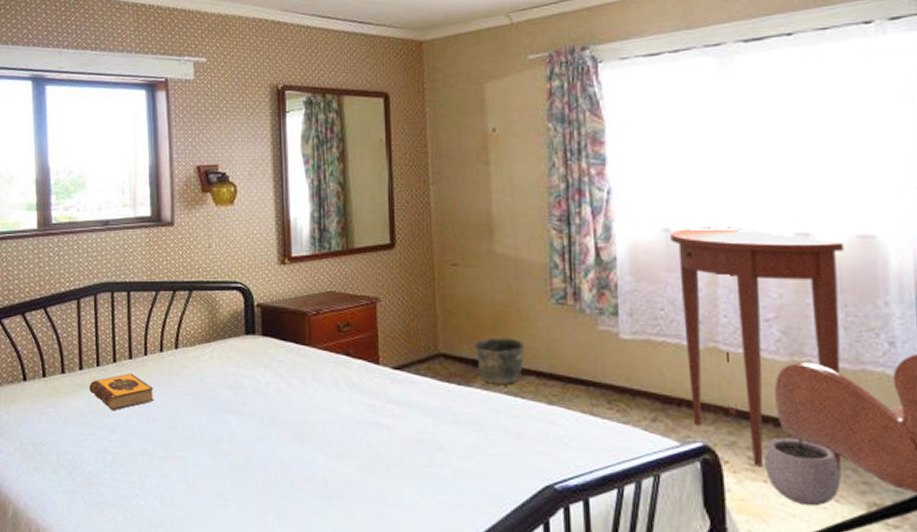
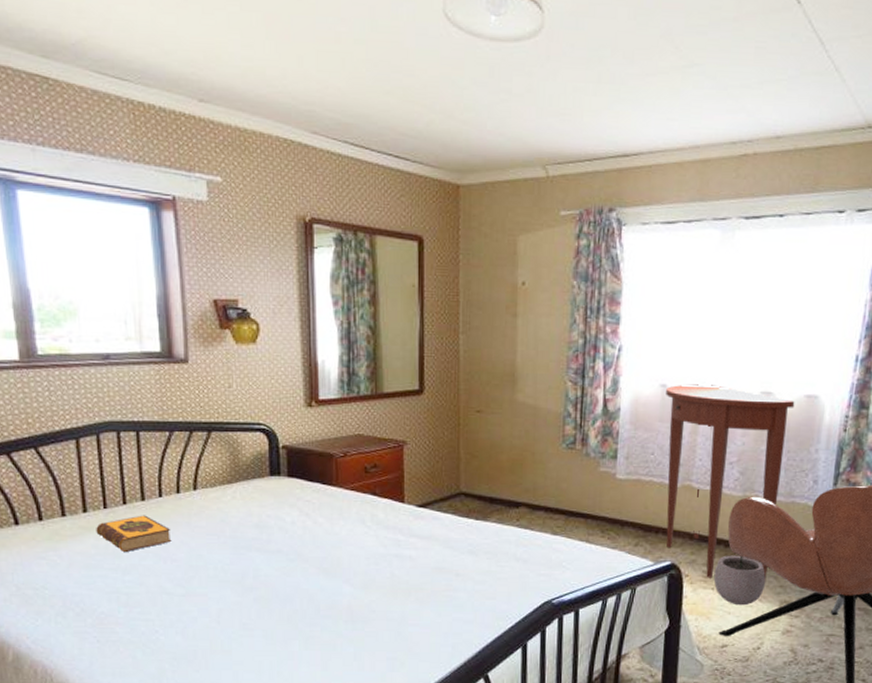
bucket: present [474,337,524,385] -> none [493,478,536,519]

